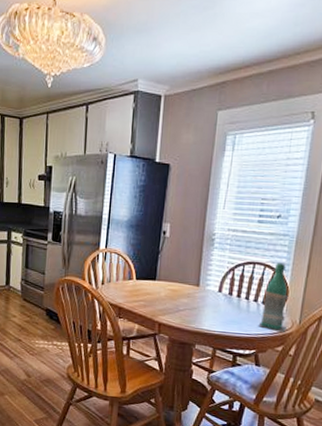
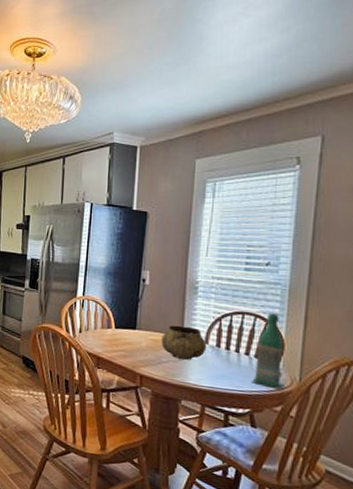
decorative bowl: none [179,275,221,308] -> present [161,325,207,360]

